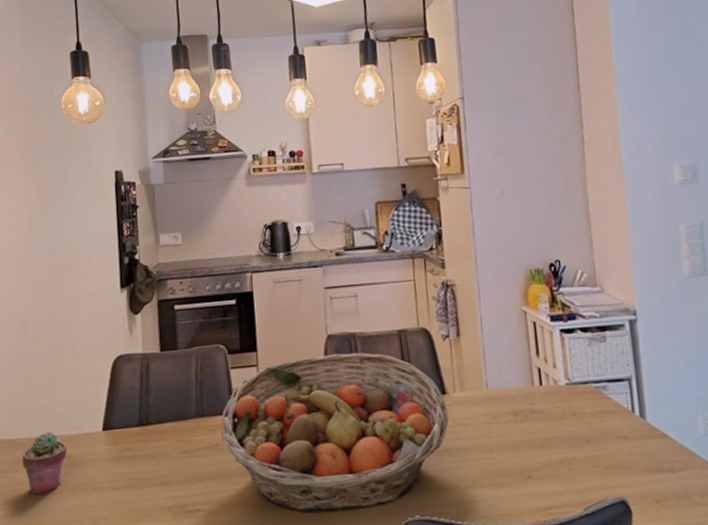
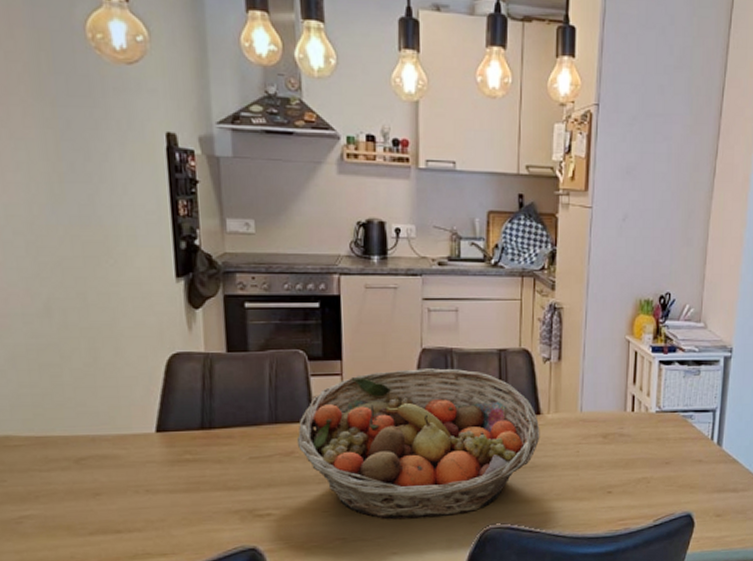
potted succulent: present [22,431,67,495] -> none [54,430,112,495]

